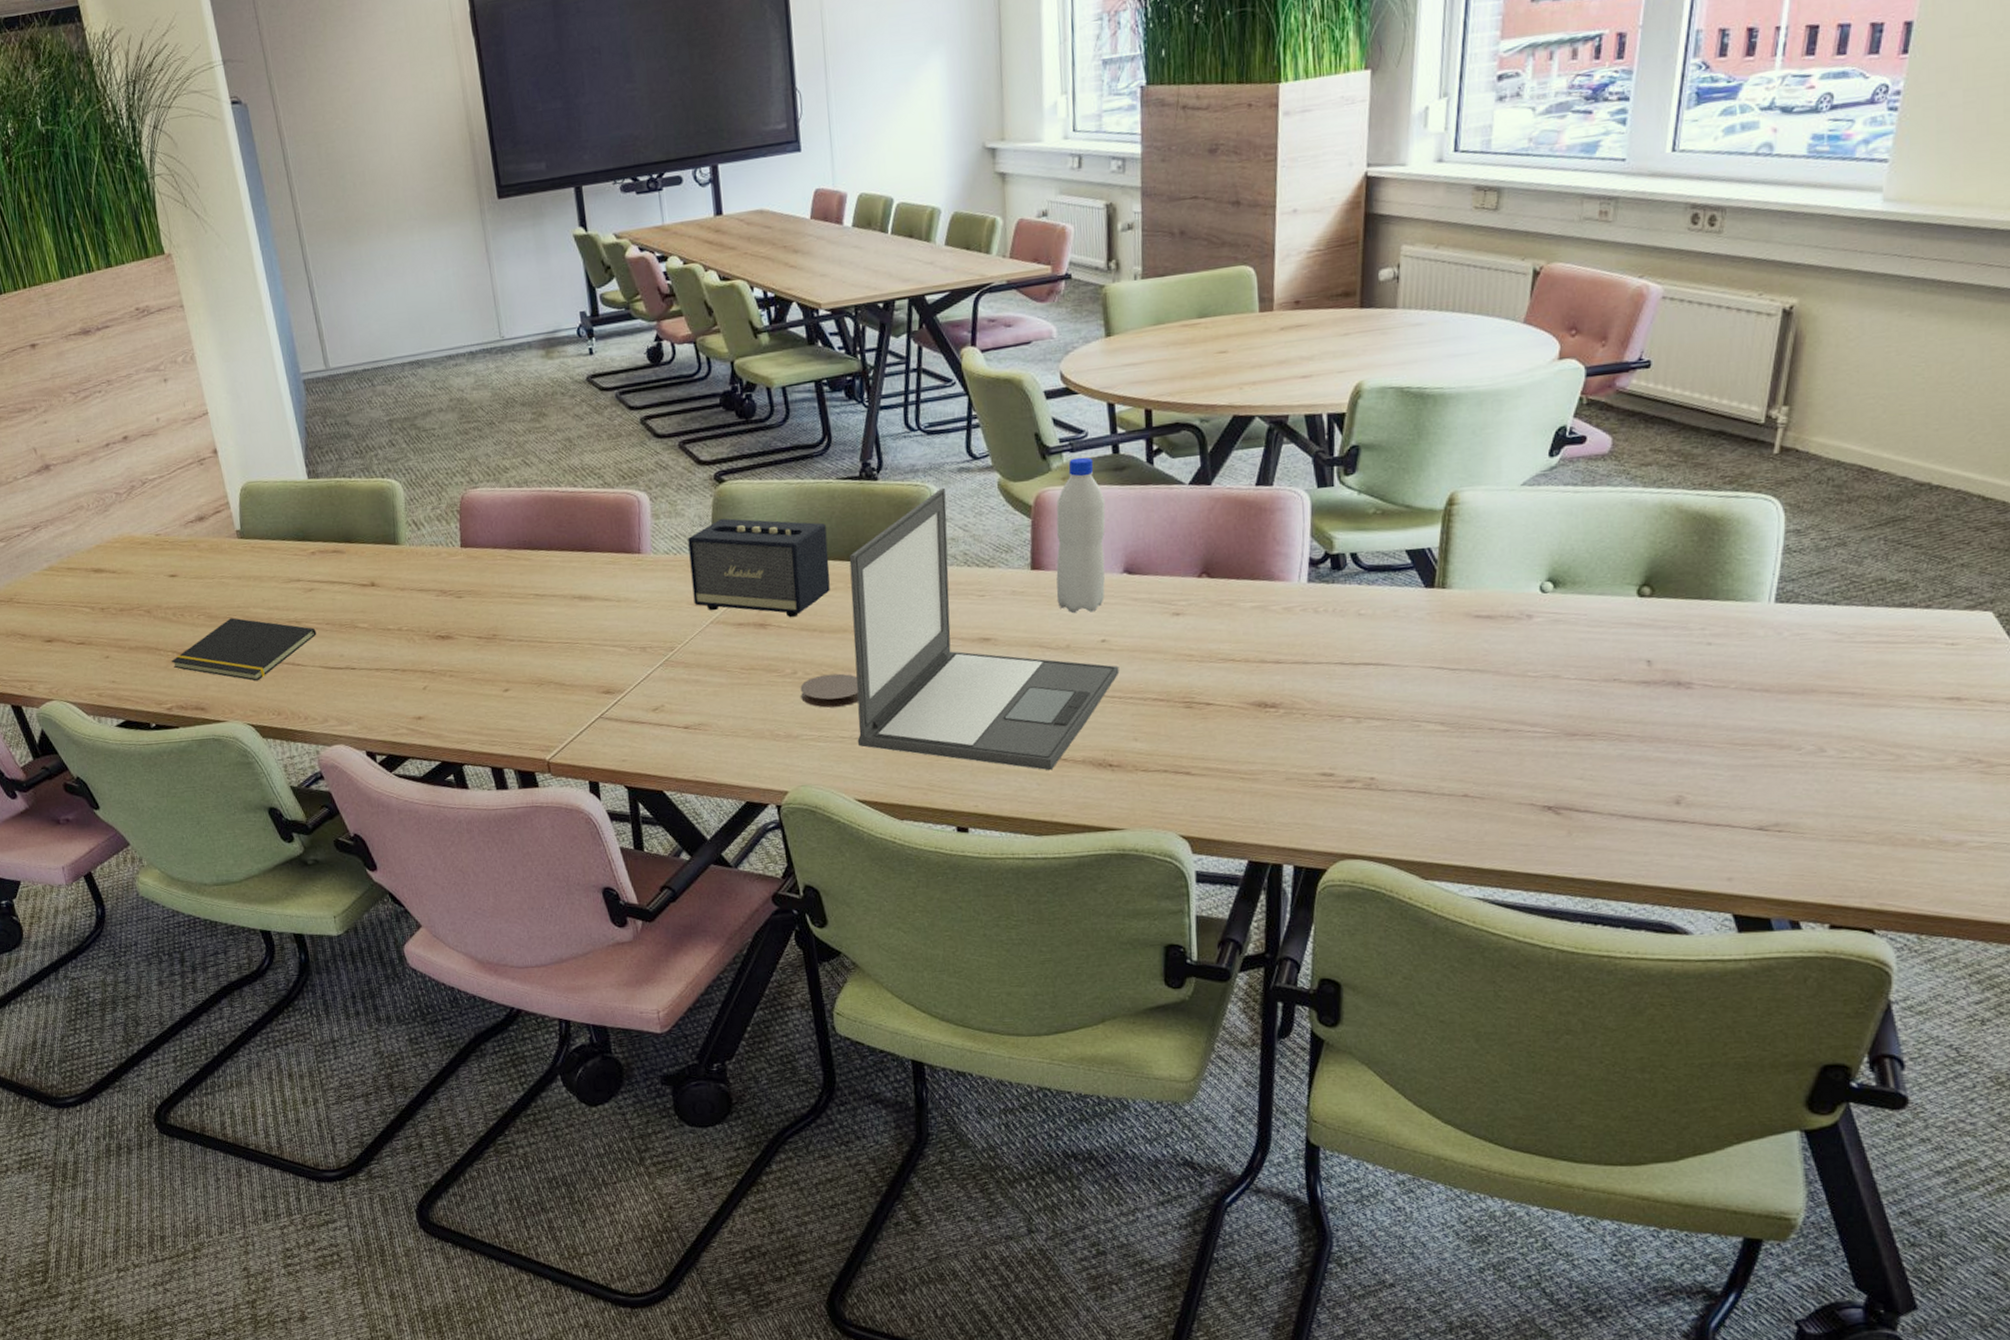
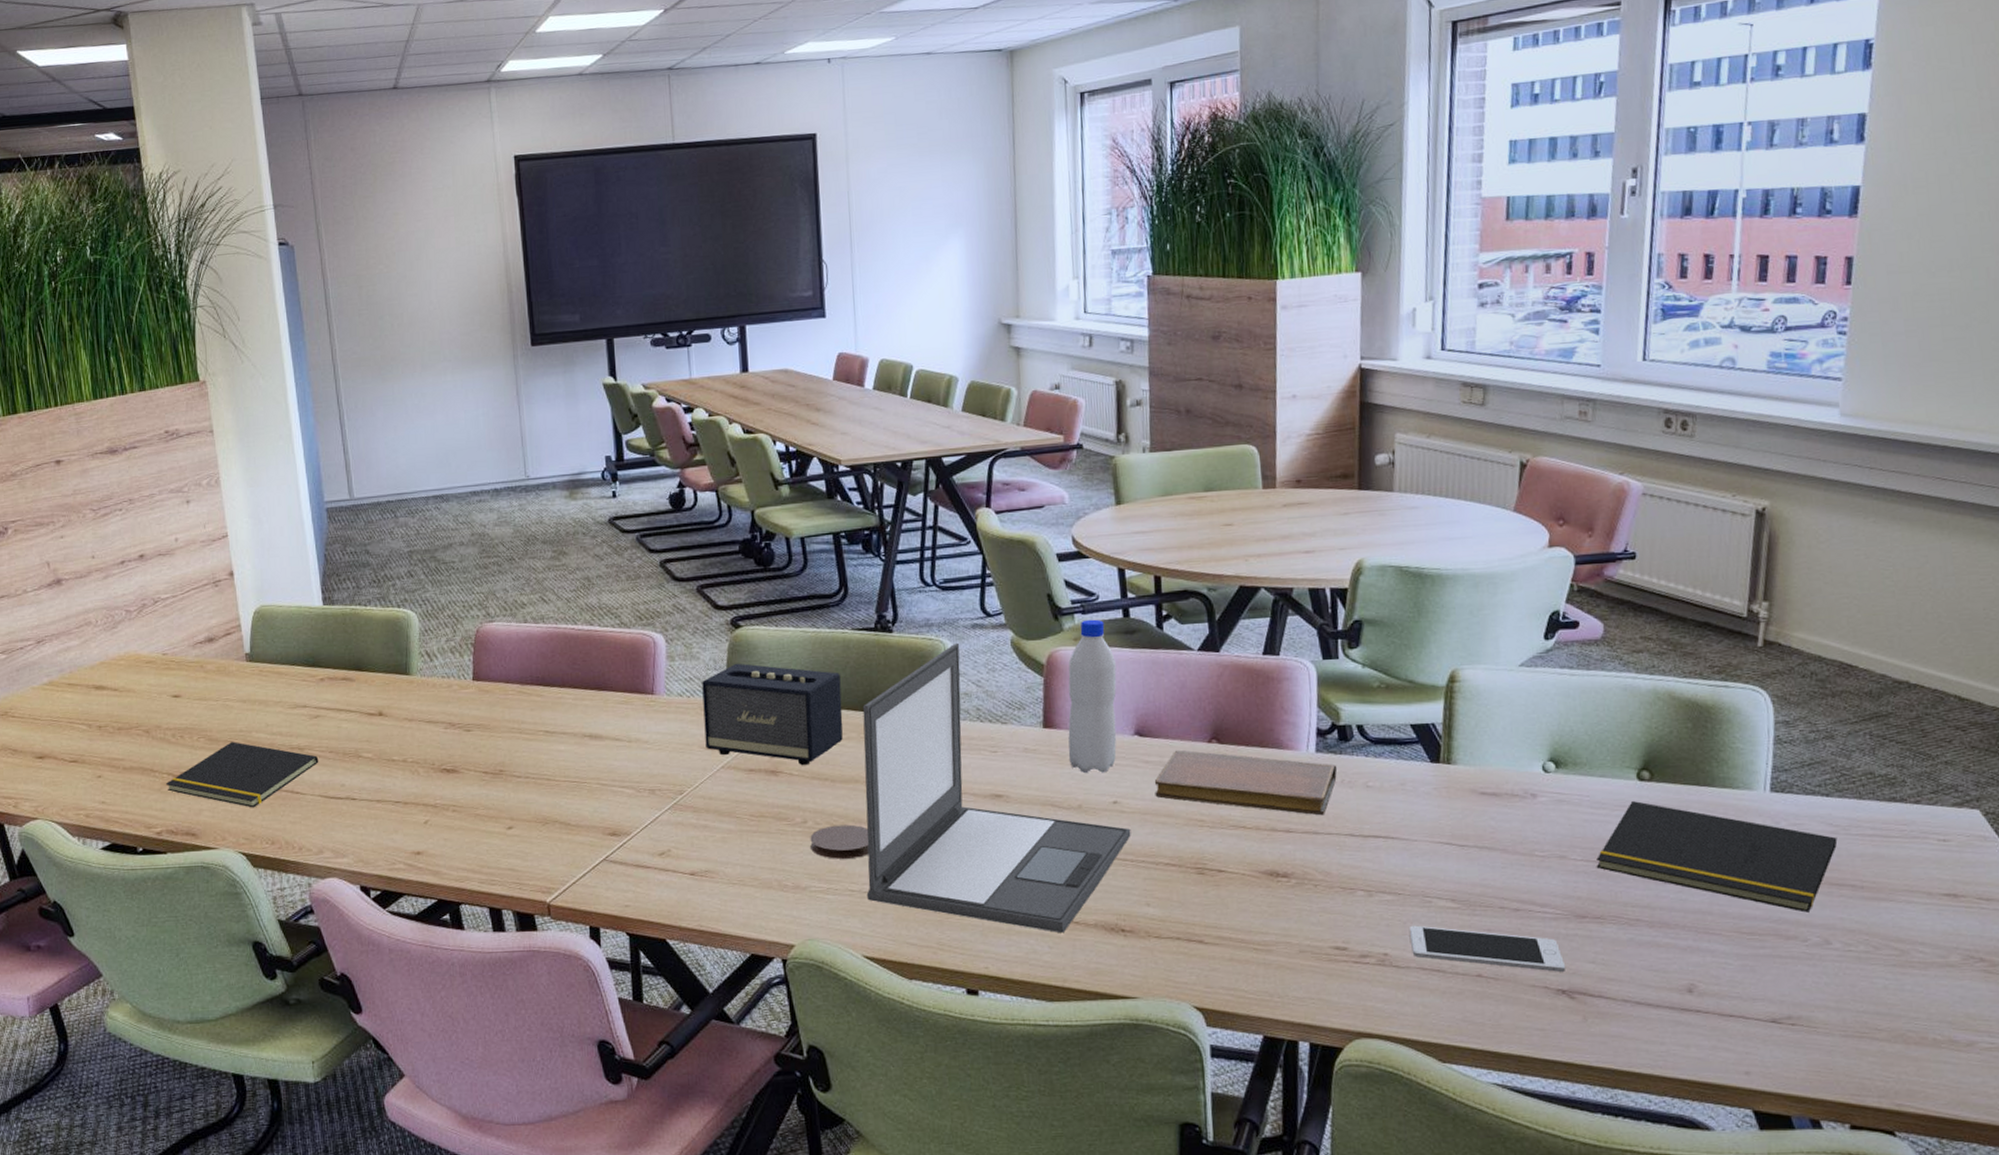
notebook: none [1143,586,1329,646] -> present [1155,750,1338,816]
cell phone: none [1396,749,1554,790] -> present [1409,925,1566,973]
notepad: none [1589,618,1841,722] -> present [1596,801,1838,913]

